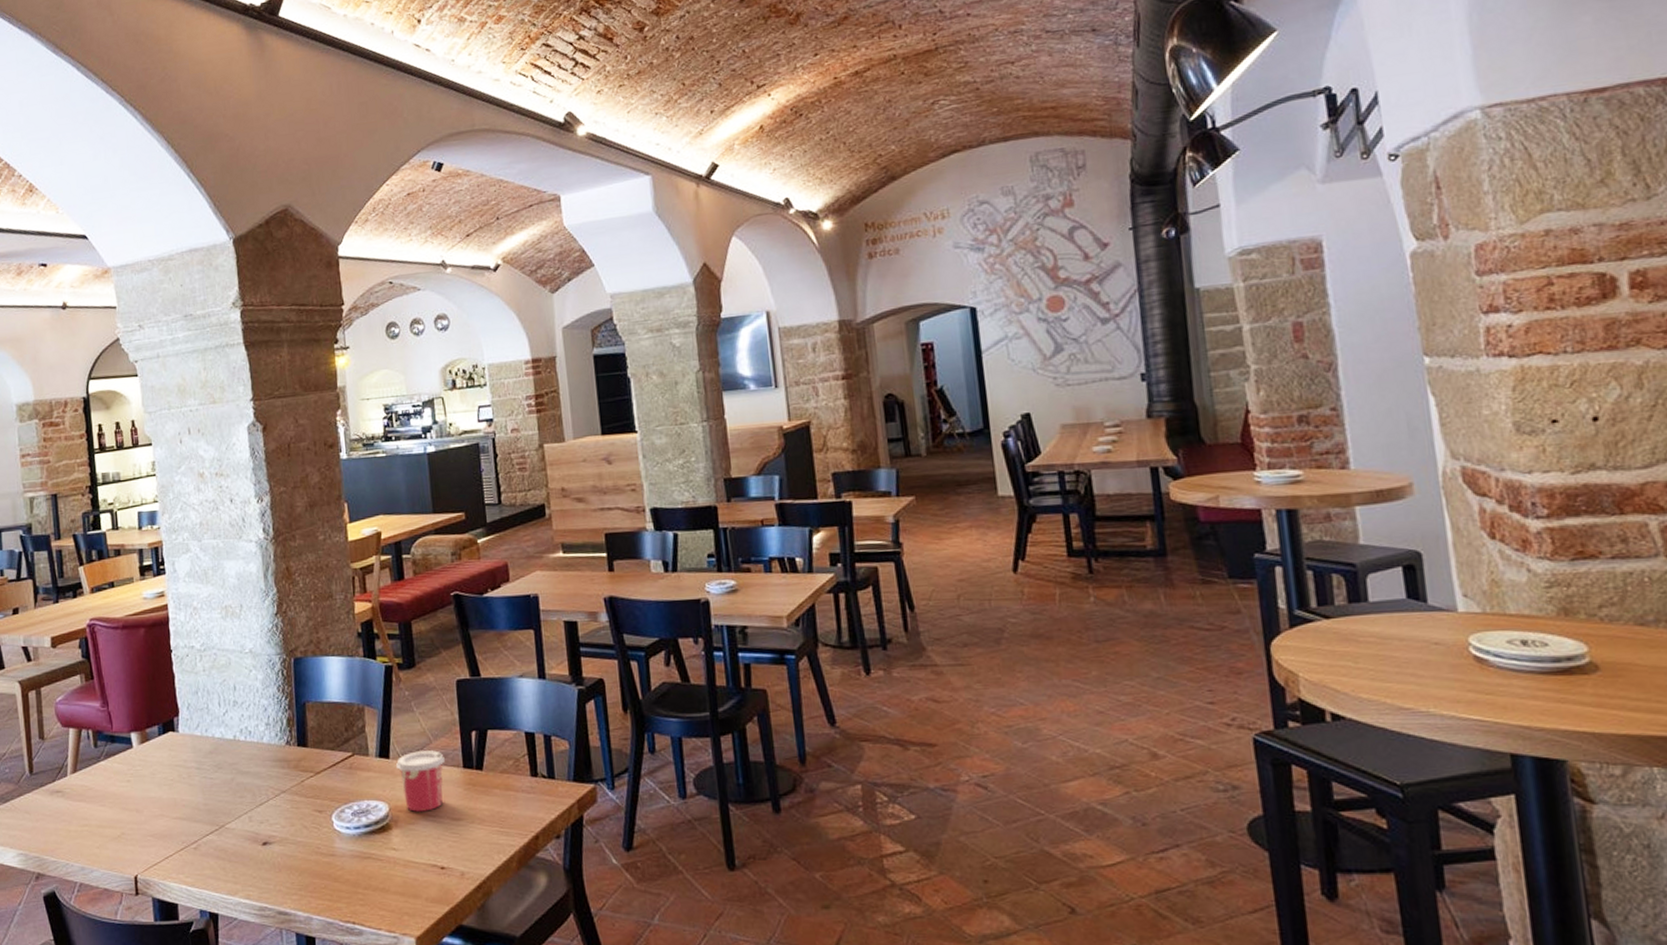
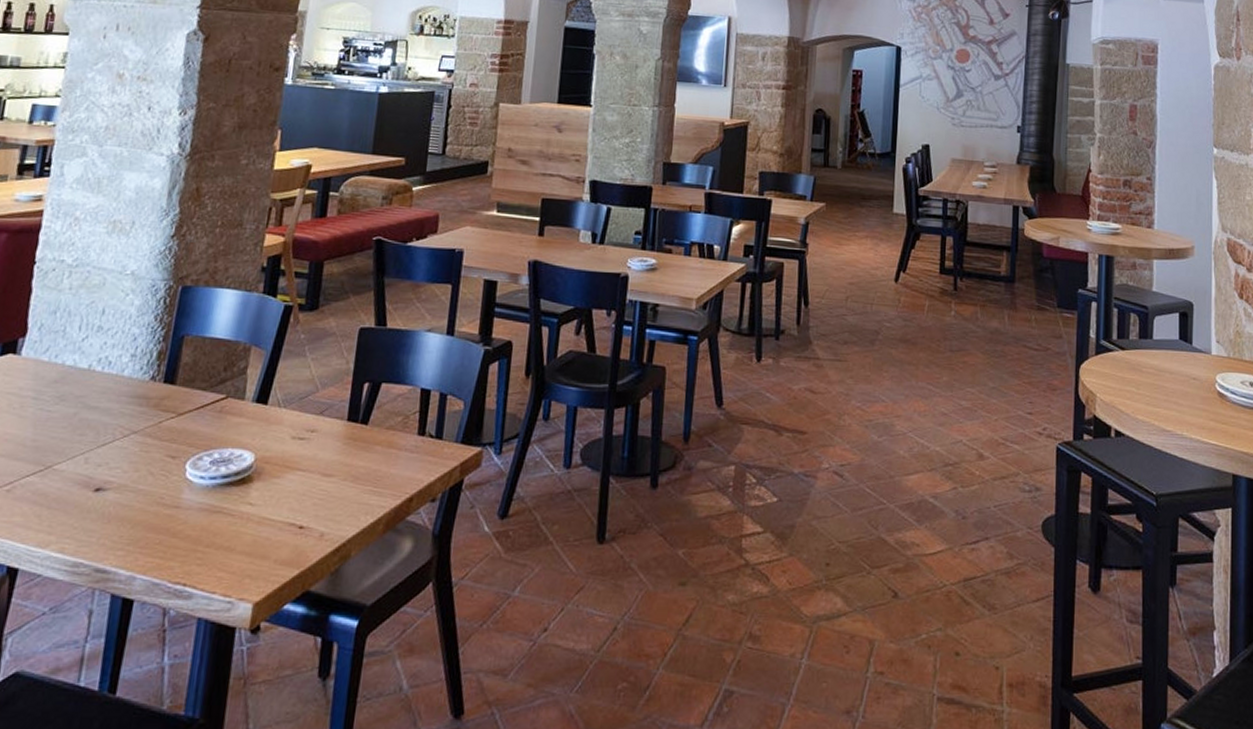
cup: present [395,750,445,812] -> none [272,399,329,465]

